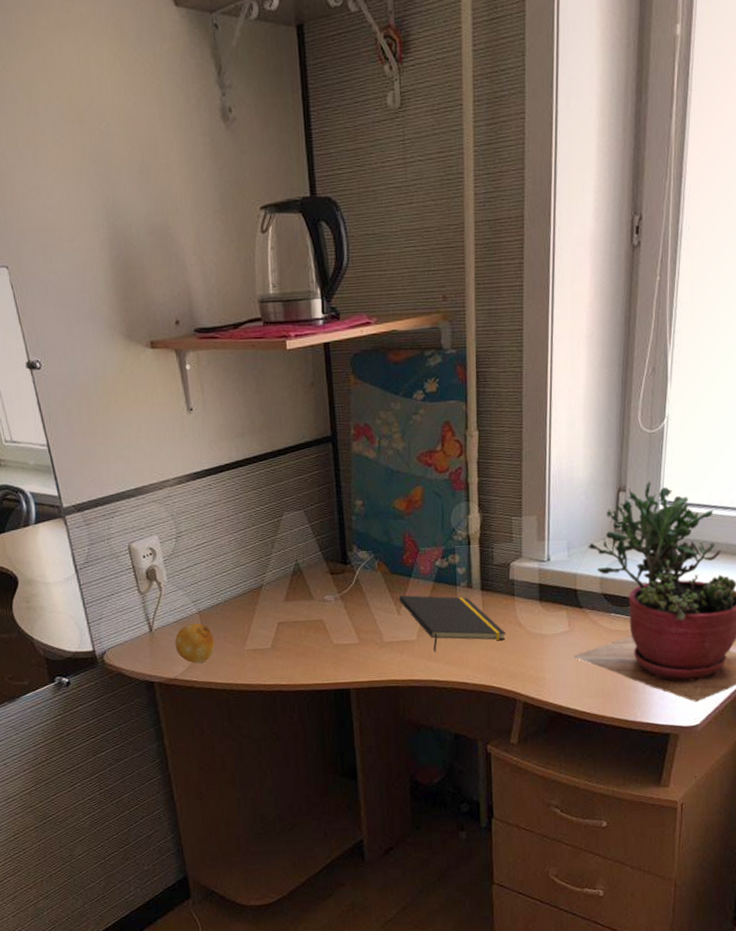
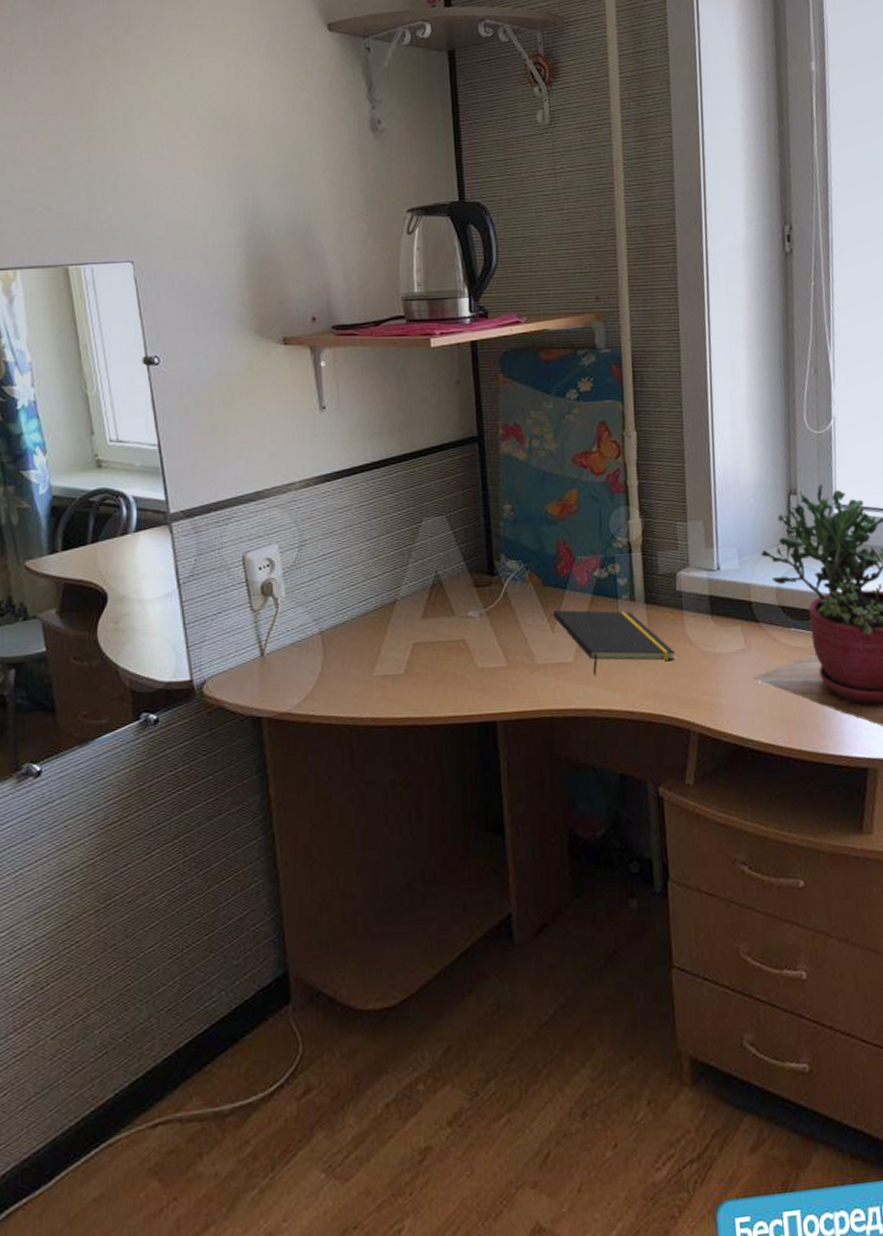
fruit: present [175,623,215,664] -> none [290,645,338,694]

